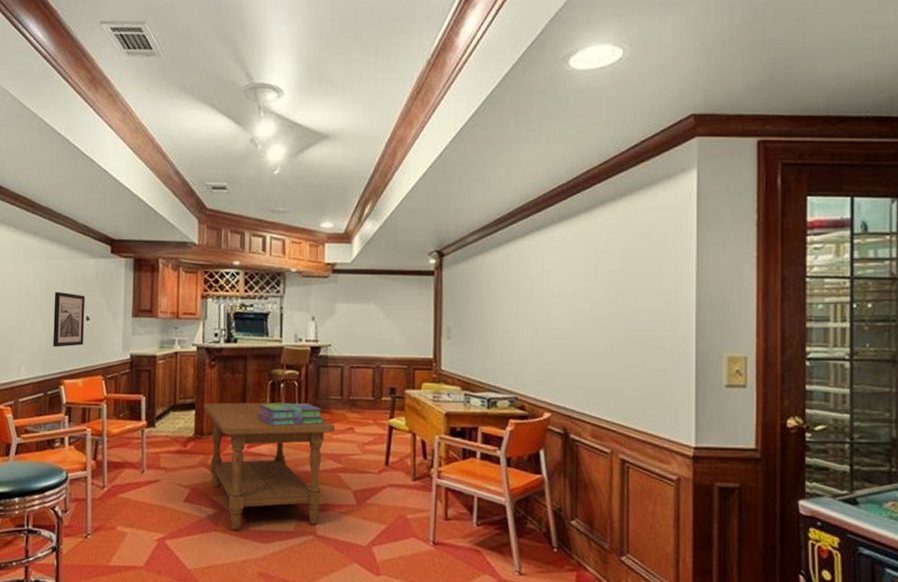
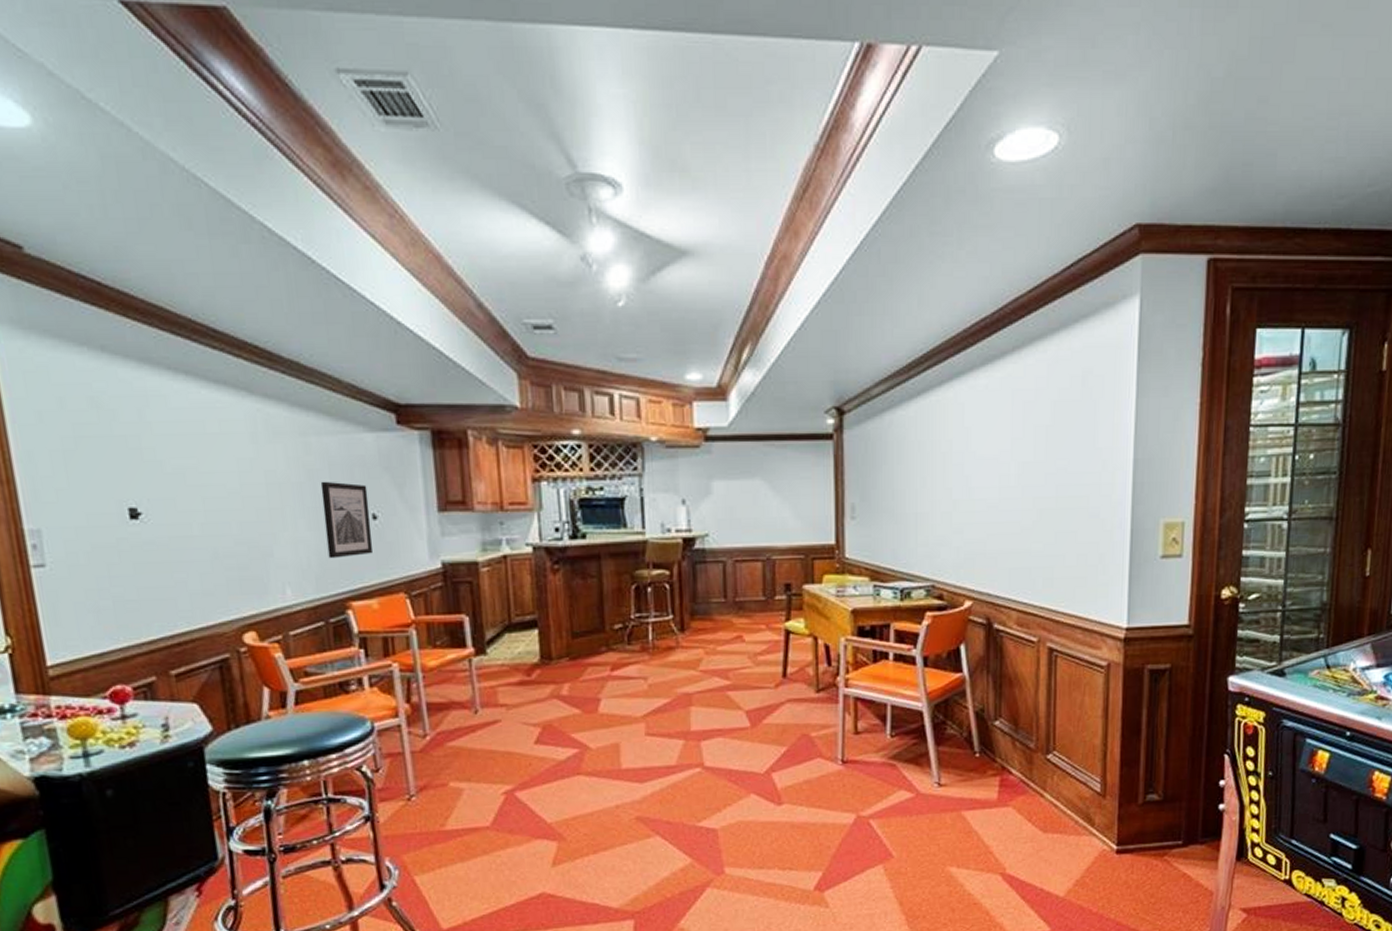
coffee table: present [203,402,335,530] -> none [548,610,719,771]
stack of books: present [258,402,323,426] -> none [621,609,704,641]

